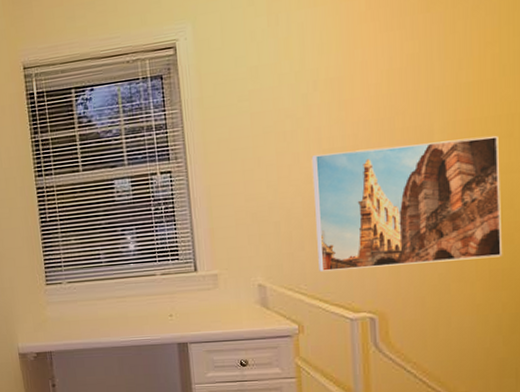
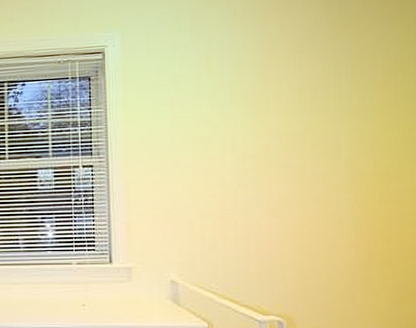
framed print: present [311,136,503,272] -> none [226,155,406,273]

